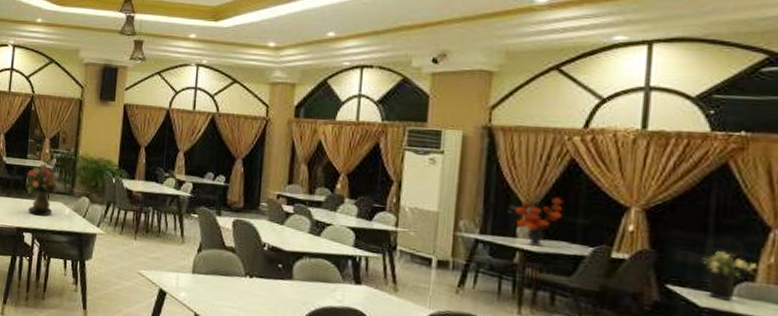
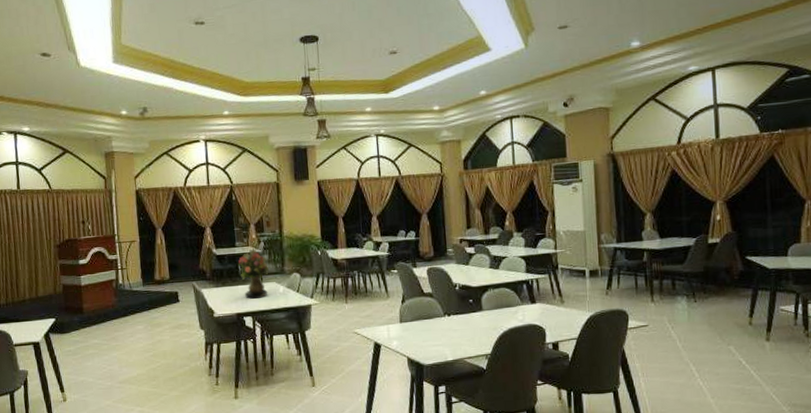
bouquet: present [507,195,563,247] -> none [634,203,671,245]
flower arrangement: present [700,251,760,301] -> none [765,223,802,261]

